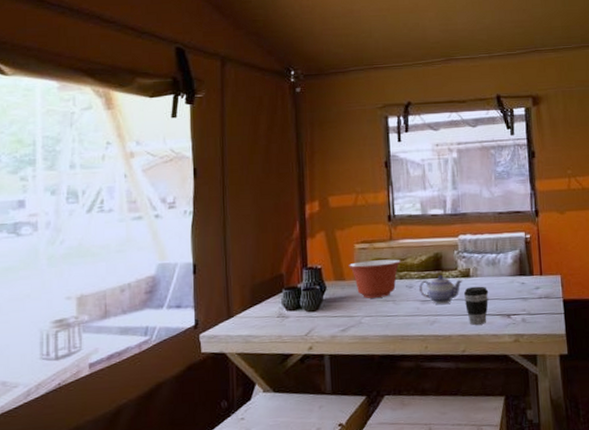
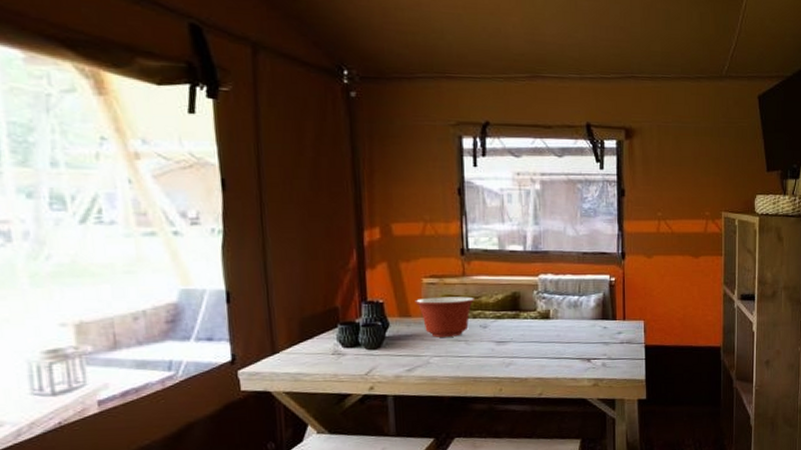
teapot: present [418,274,463,304] -> none [493,315,542,346]
coffee cup: present [463,286,489,325] -> none [542,329,569,368]

